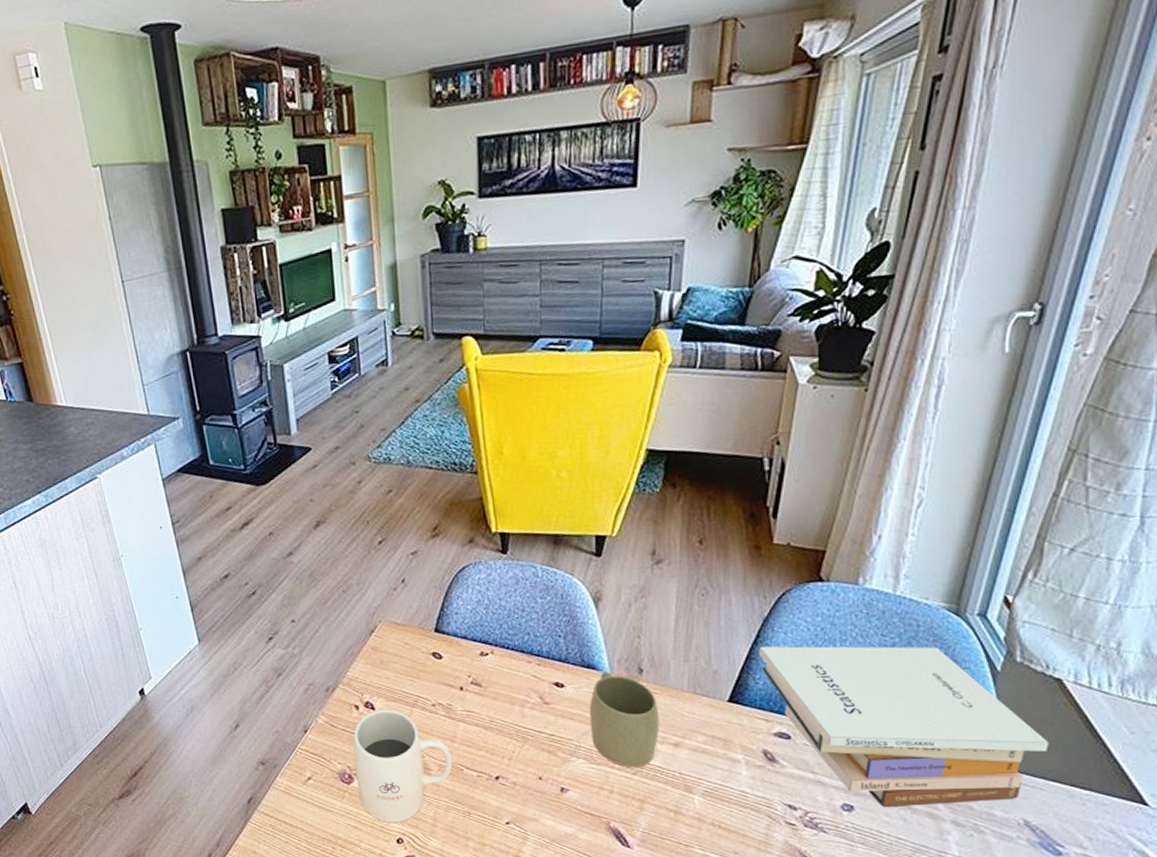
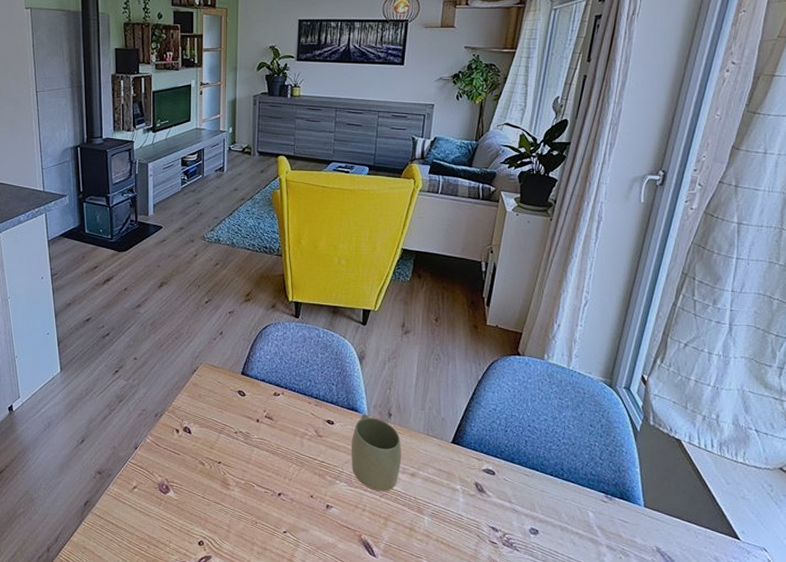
mug: present [353,709,453,823] -> none [171,434,247,528]
books: present [758,646,1049,807] -> none [474,401,673,532]

